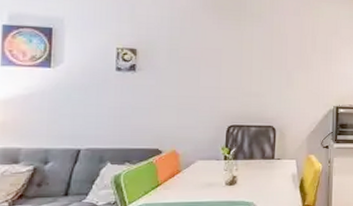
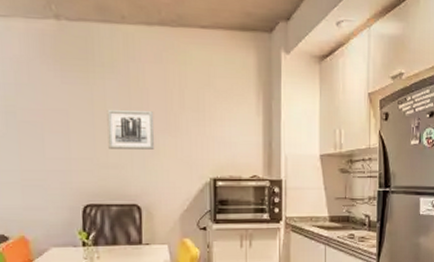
wall art: none [252,50,291,82] -> present [107,110,154,149]

